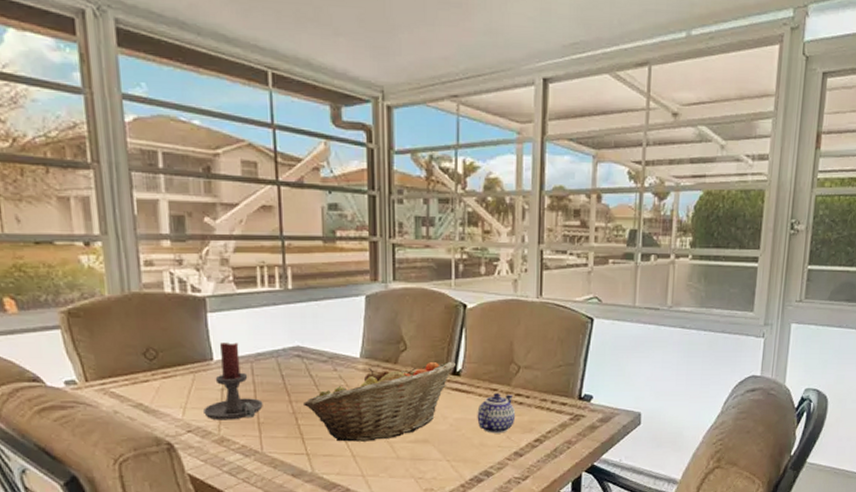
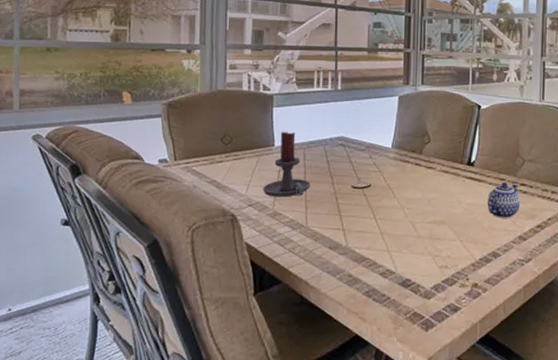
fruit basket: present [304,361,456,442] -> none [343,153,470,221]

